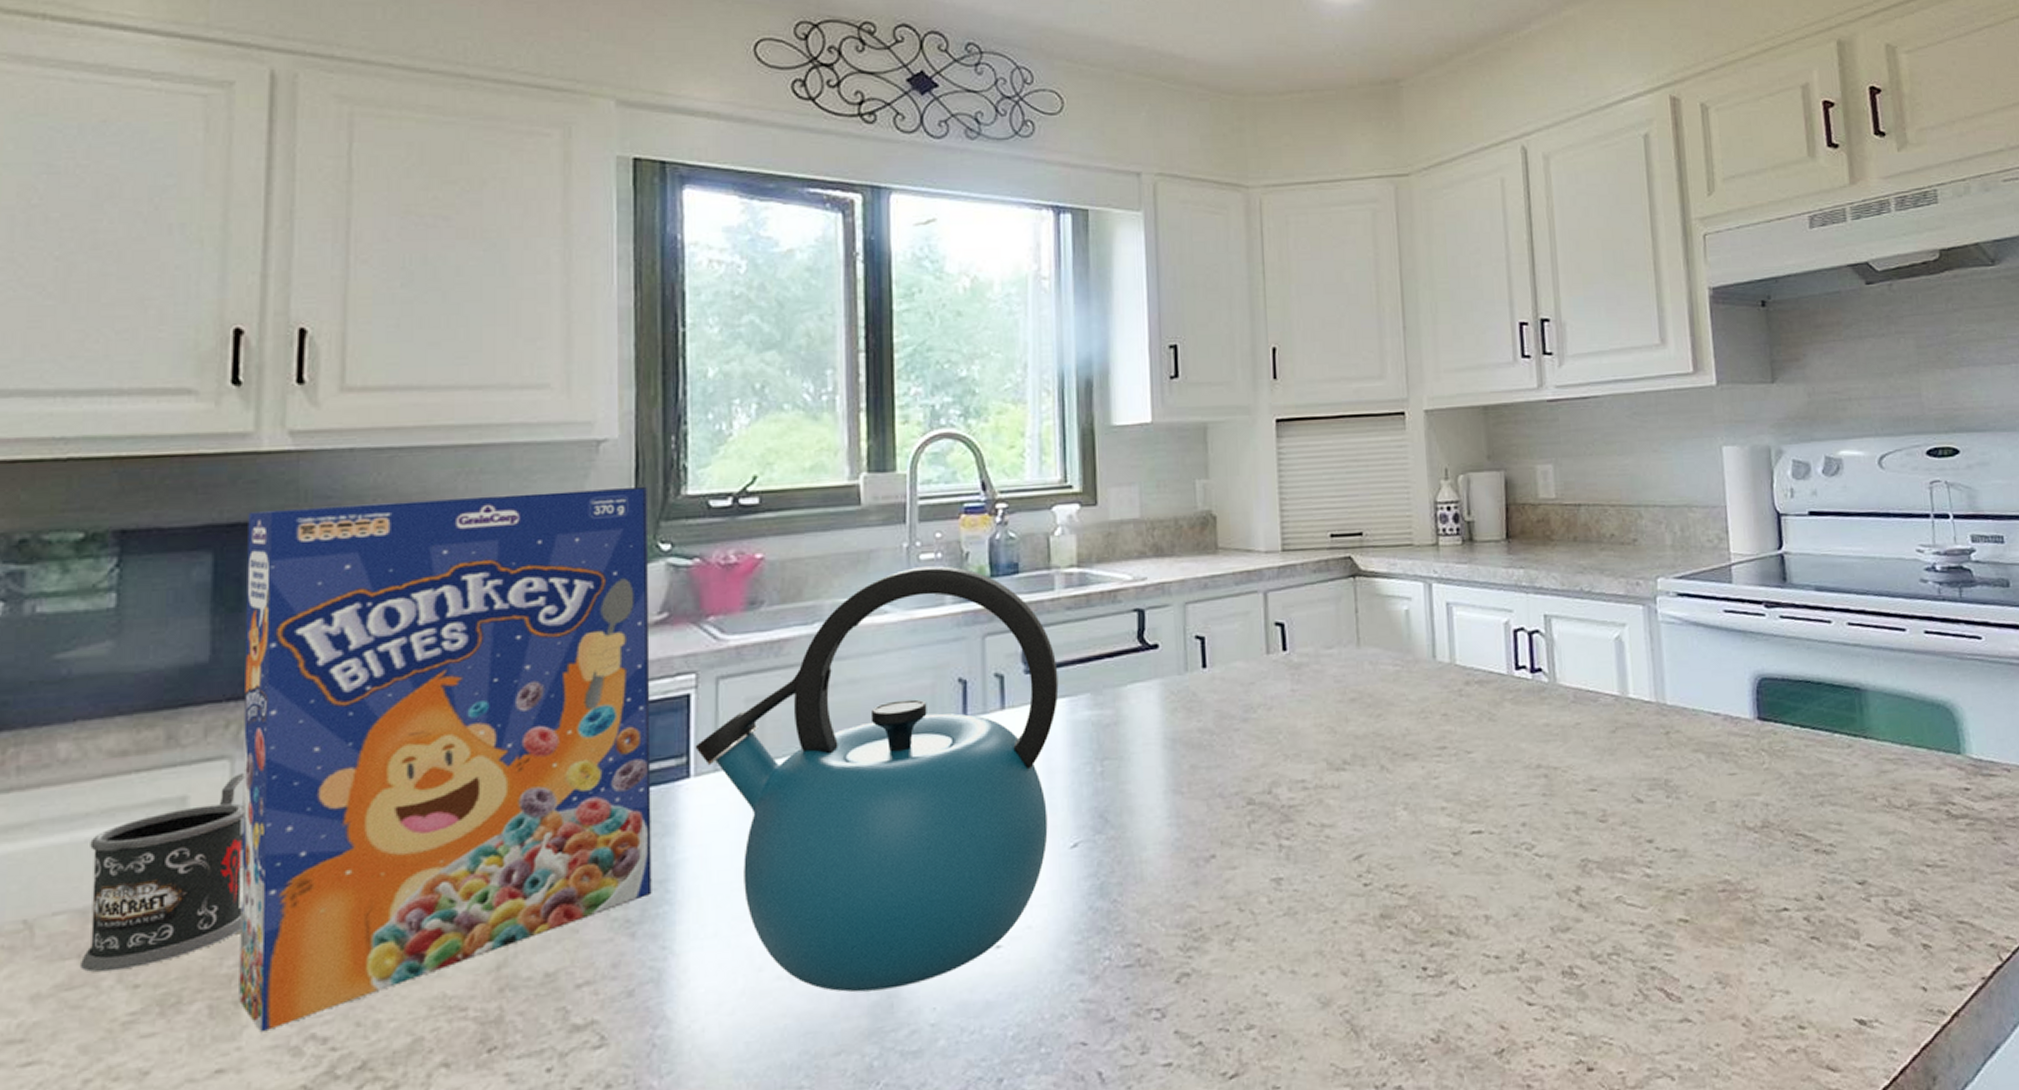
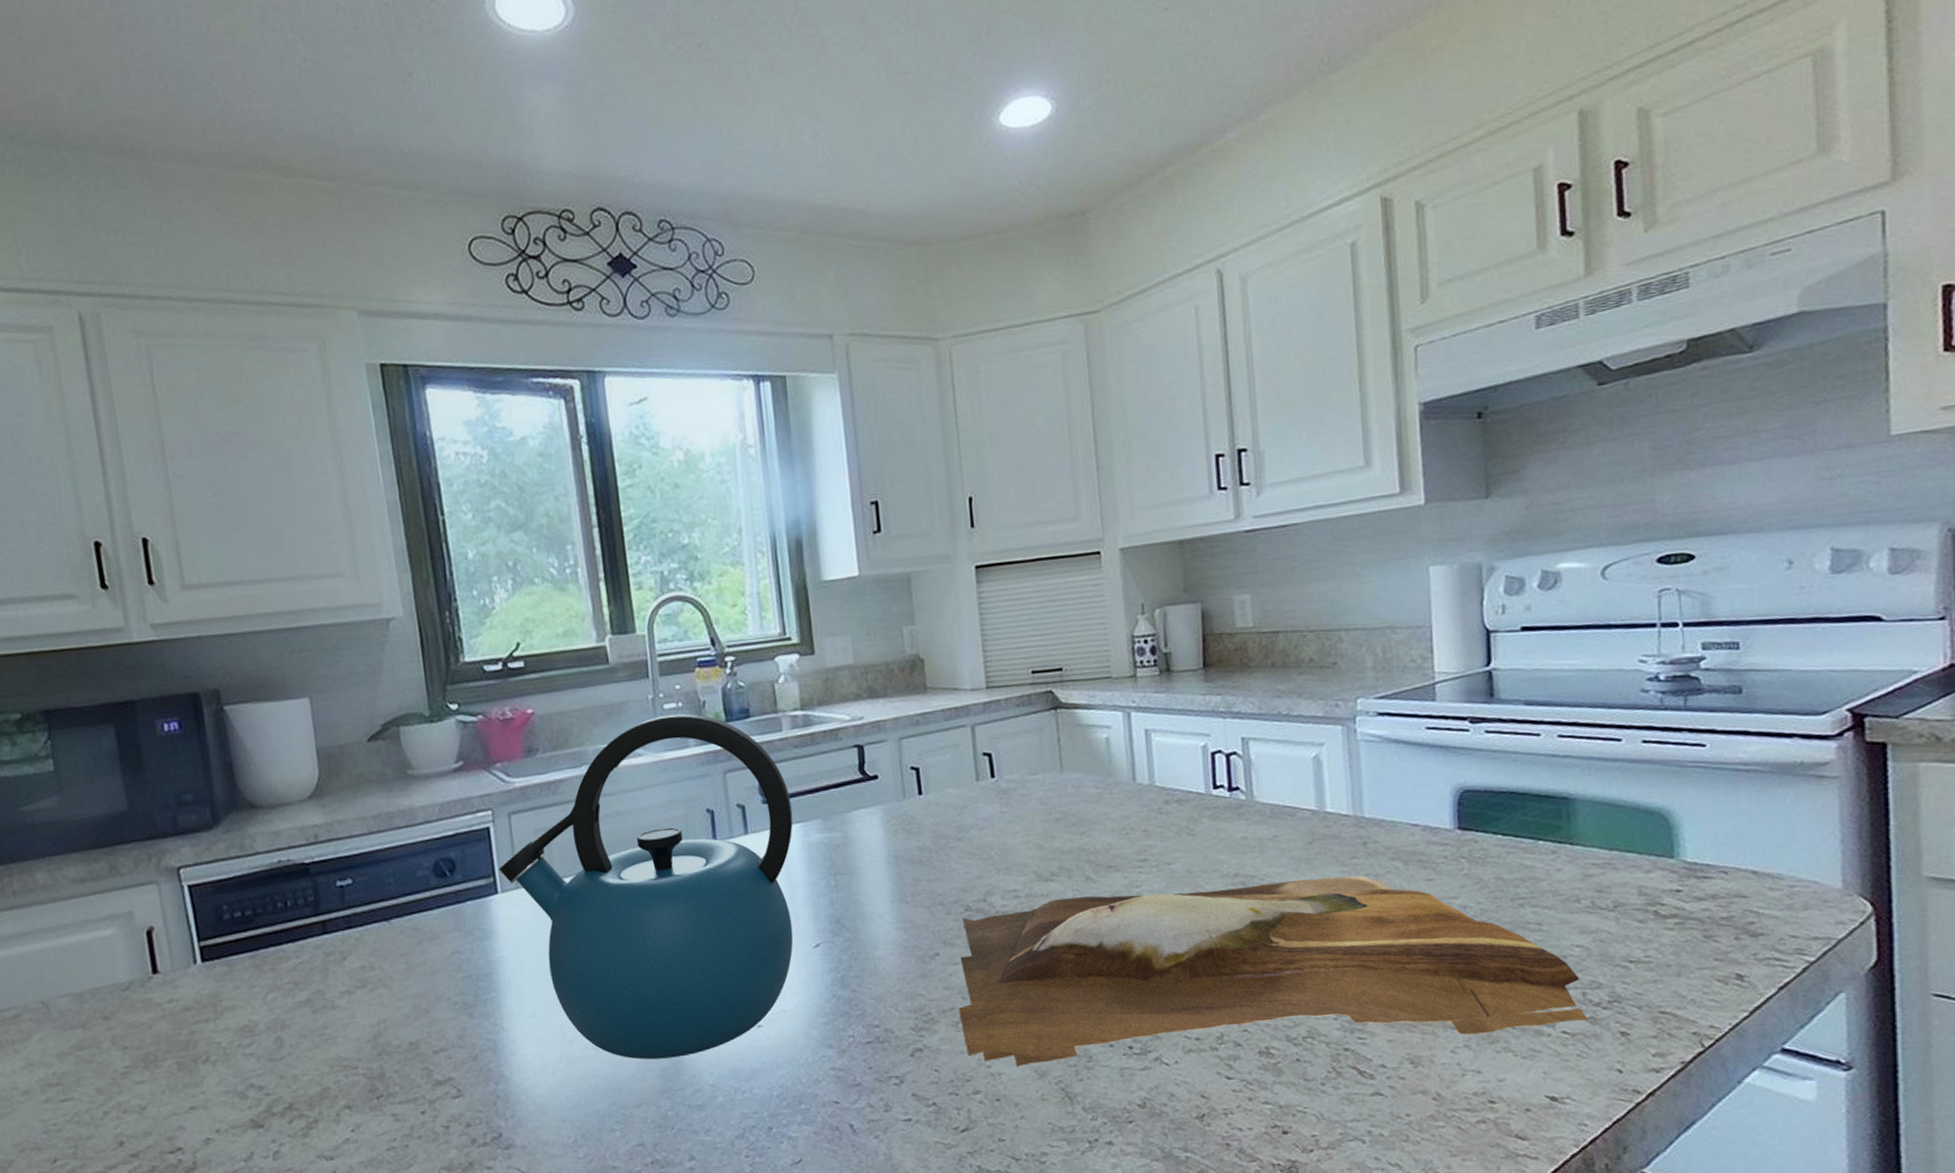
mug: present [81,773,245,973] -> none [73,894,189,1038]
cereal box: present [239,487,652,1033] -> none [133,657,481,1082]
cutting board: none [1234,768,1892,994] -> present [958,875,1590,1066]

